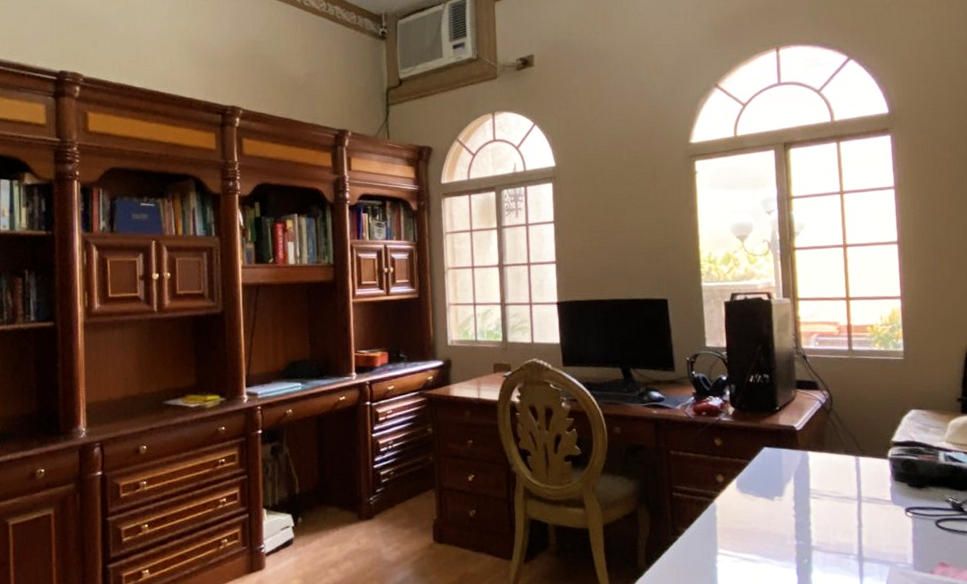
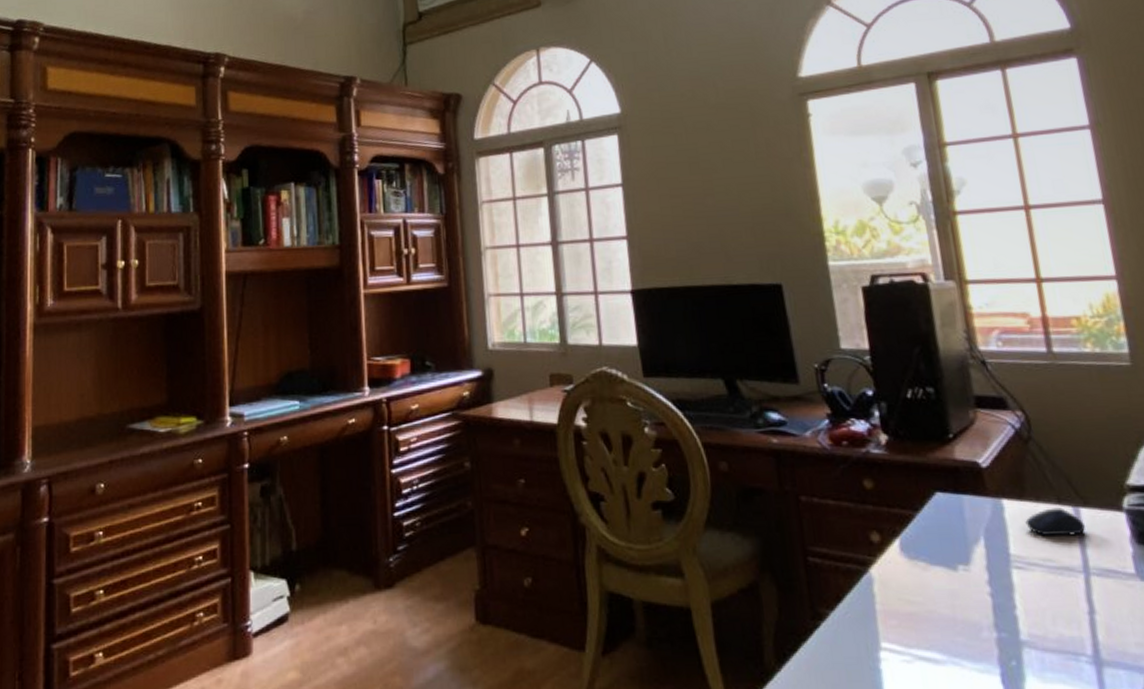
computer mouse: none [822,457,862,476] -> present [1025,507,1086,536]

